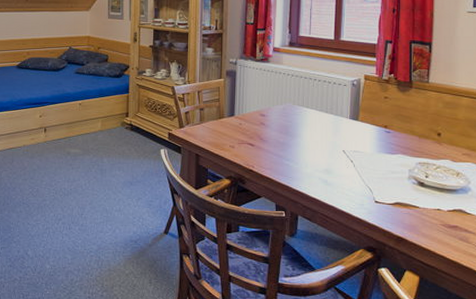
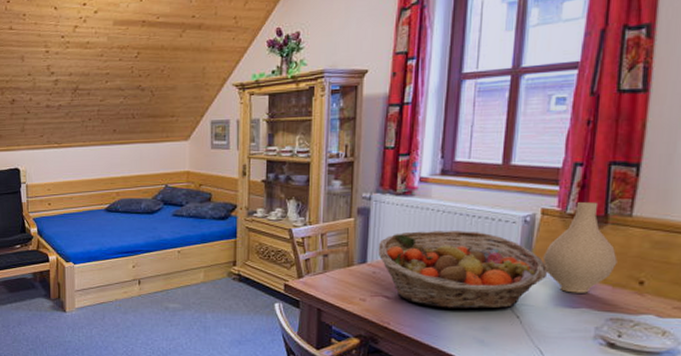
fruit basket: none [243,91,372,155] -> present [378,231,548,309]
vase: none [367,71,421,142] -> present [542,202,618,293]

